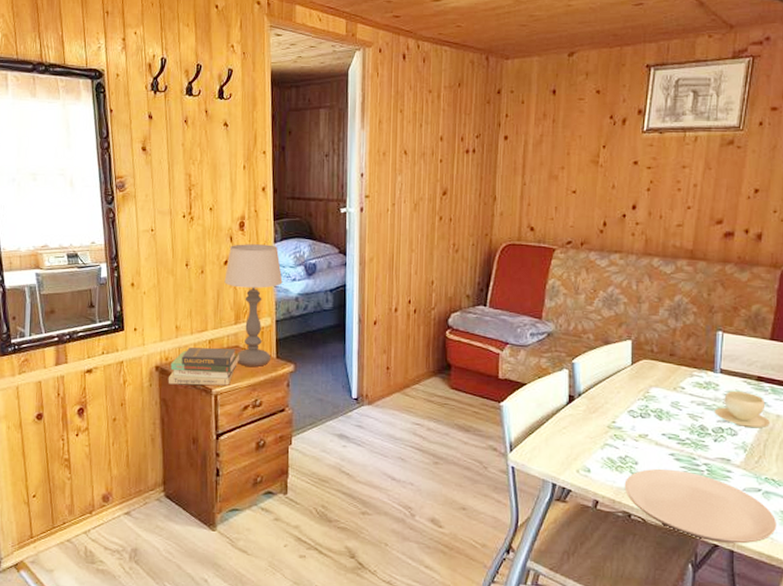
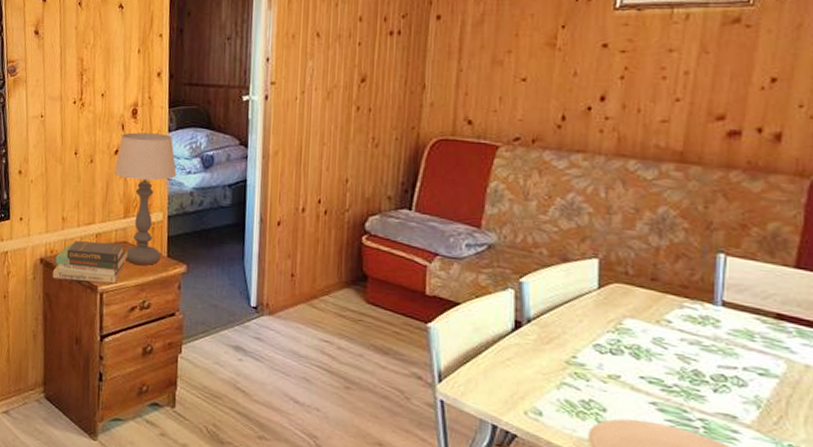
teacup: present [714,391,770,427] -> none [714,330,795,380]

